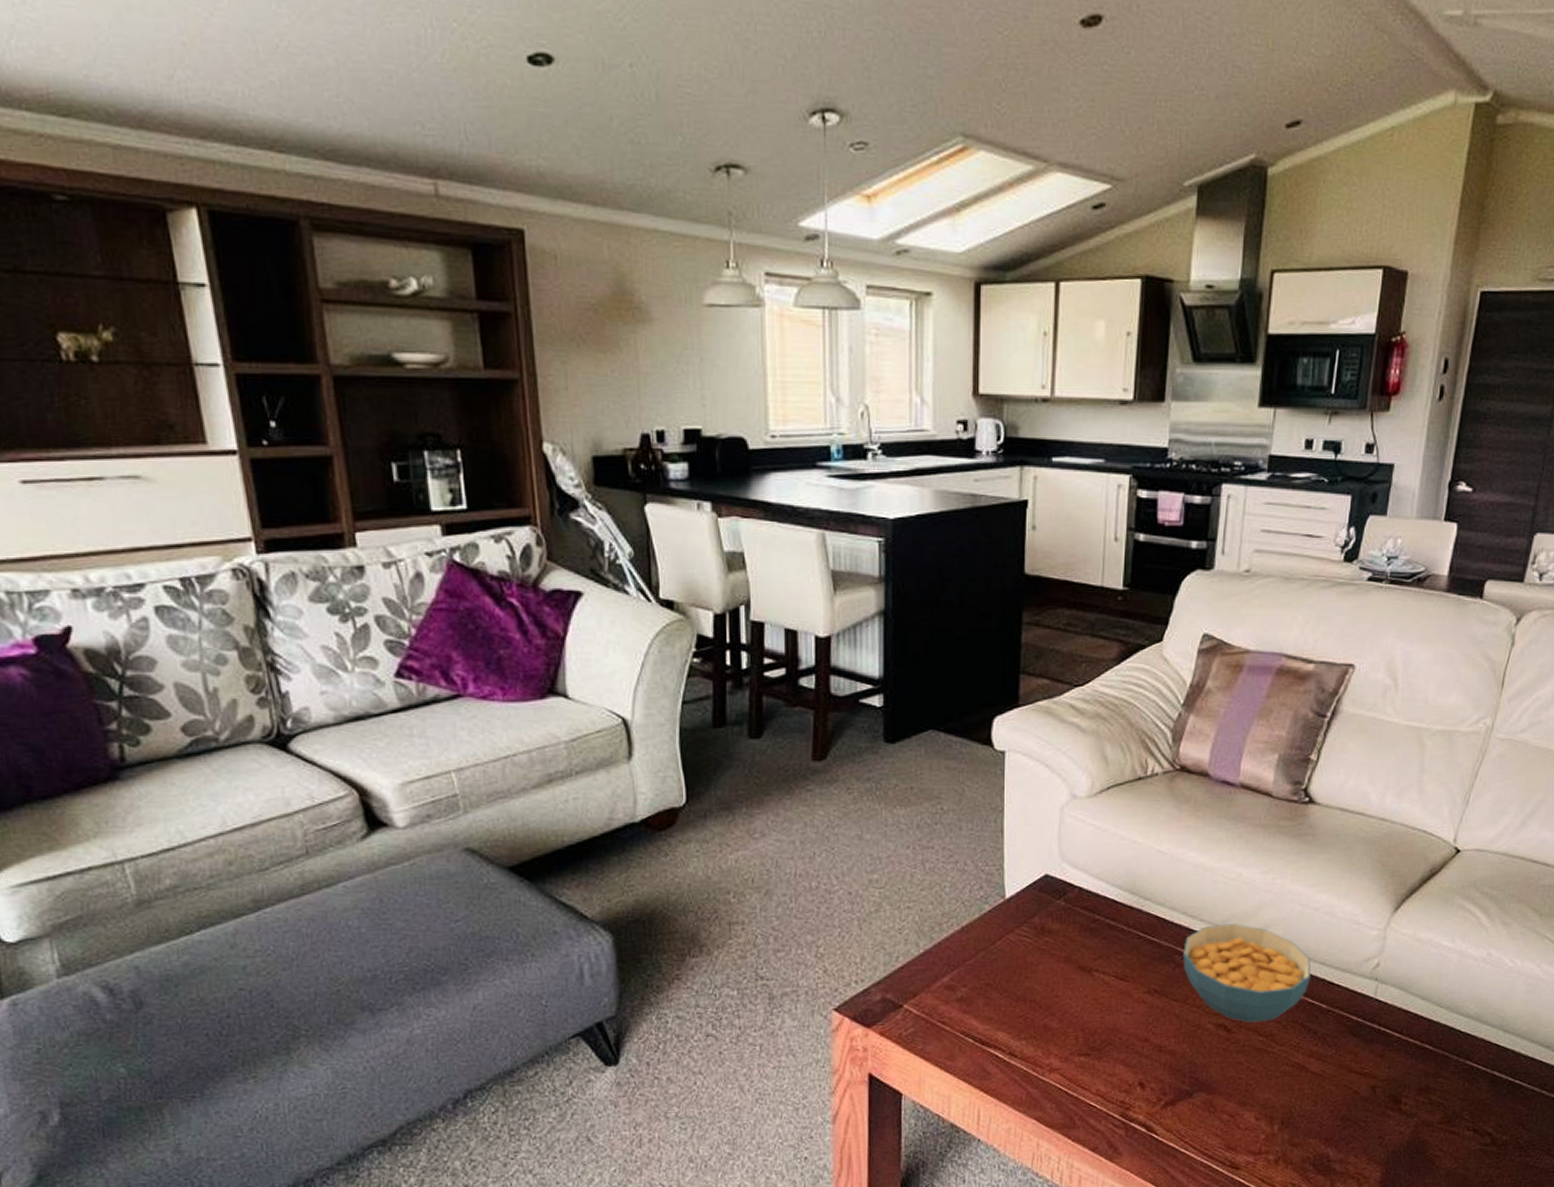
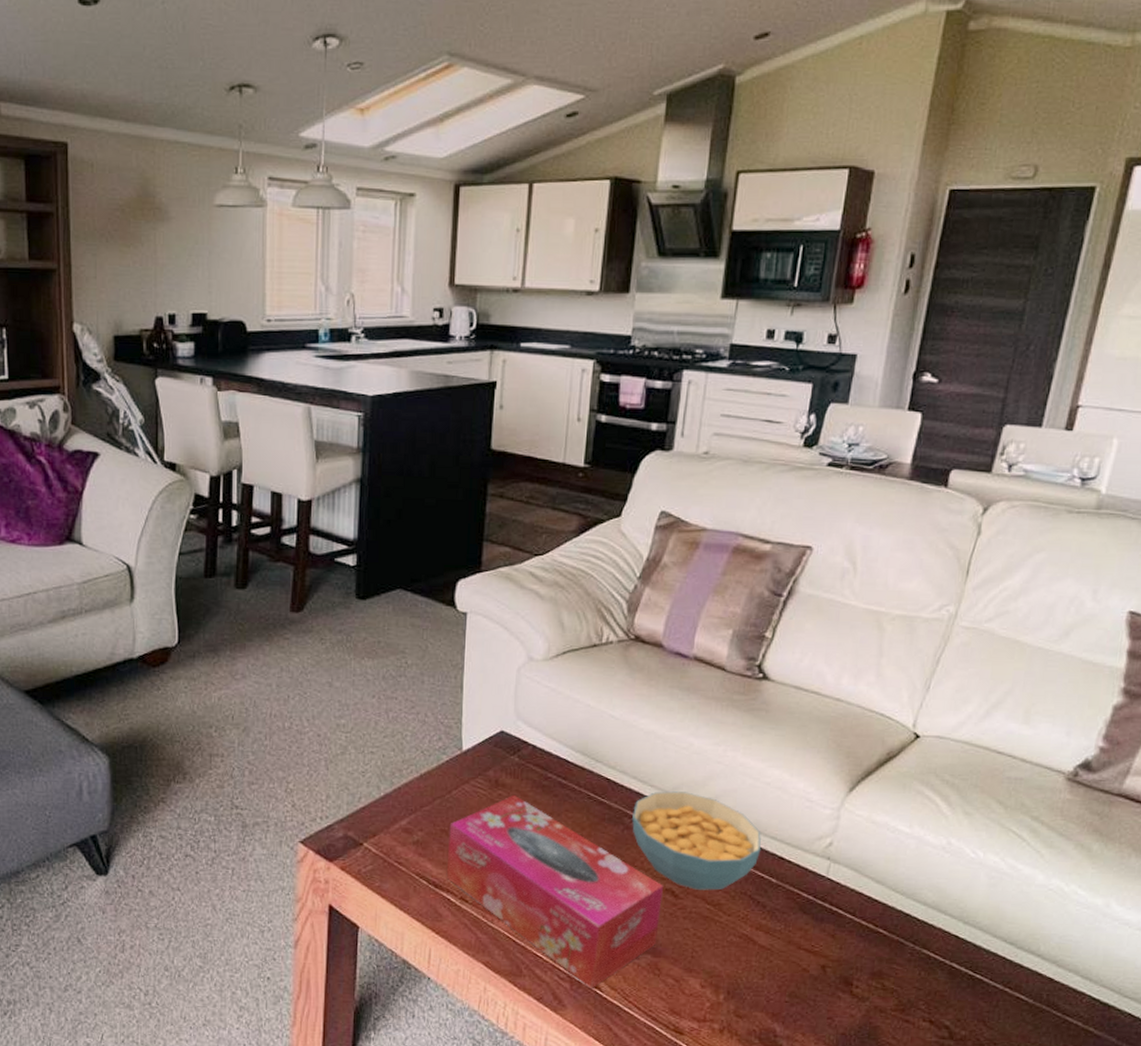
tissue box: none [993,940,1216,1133] -> present [446,794,663,988]

